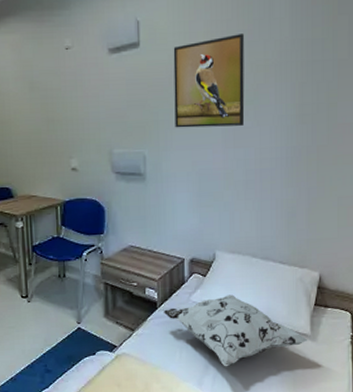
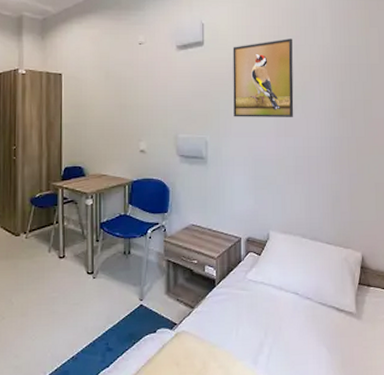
decorative pillow: present [163,294,308,367] -> none [221,273,354,345]

